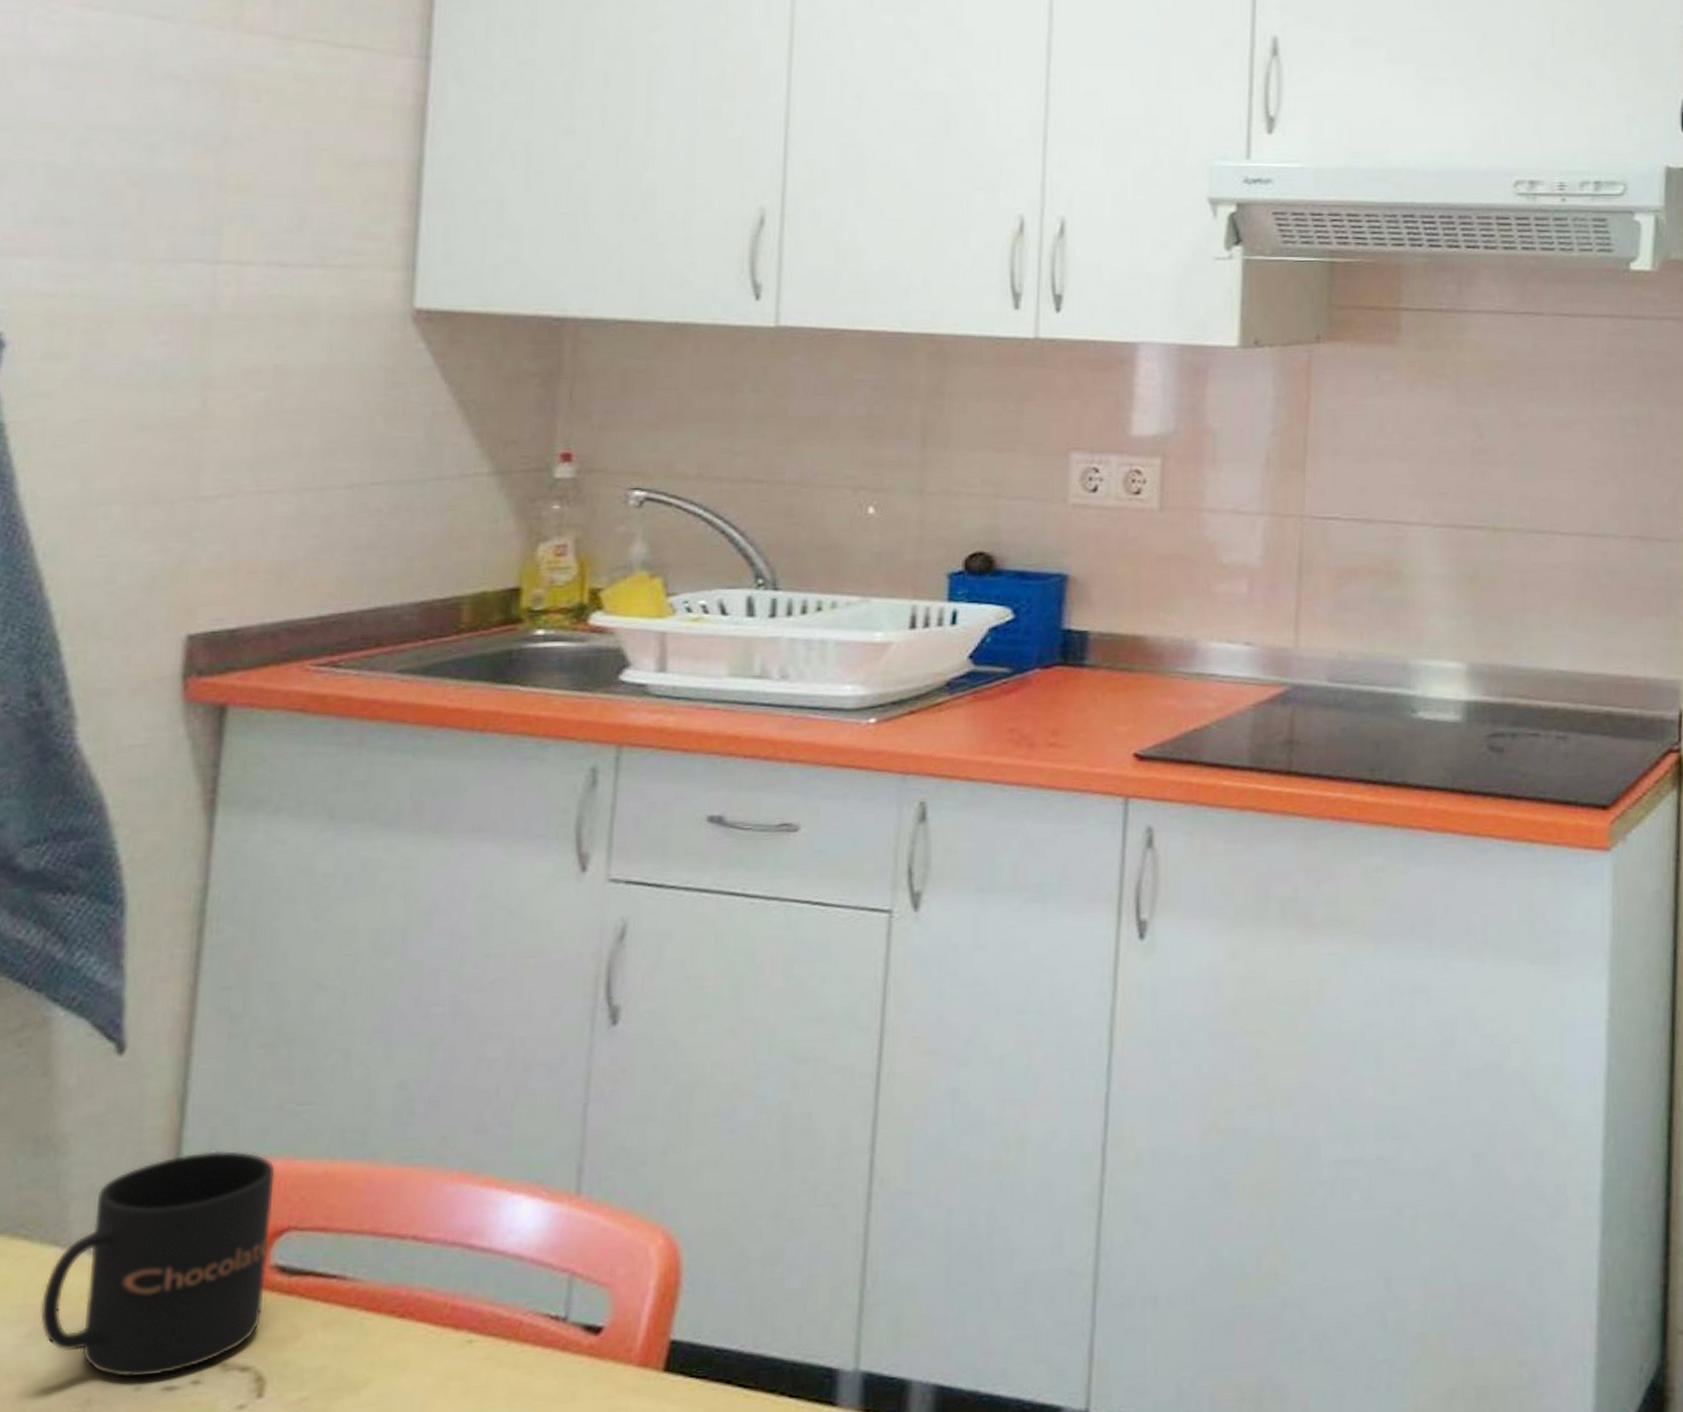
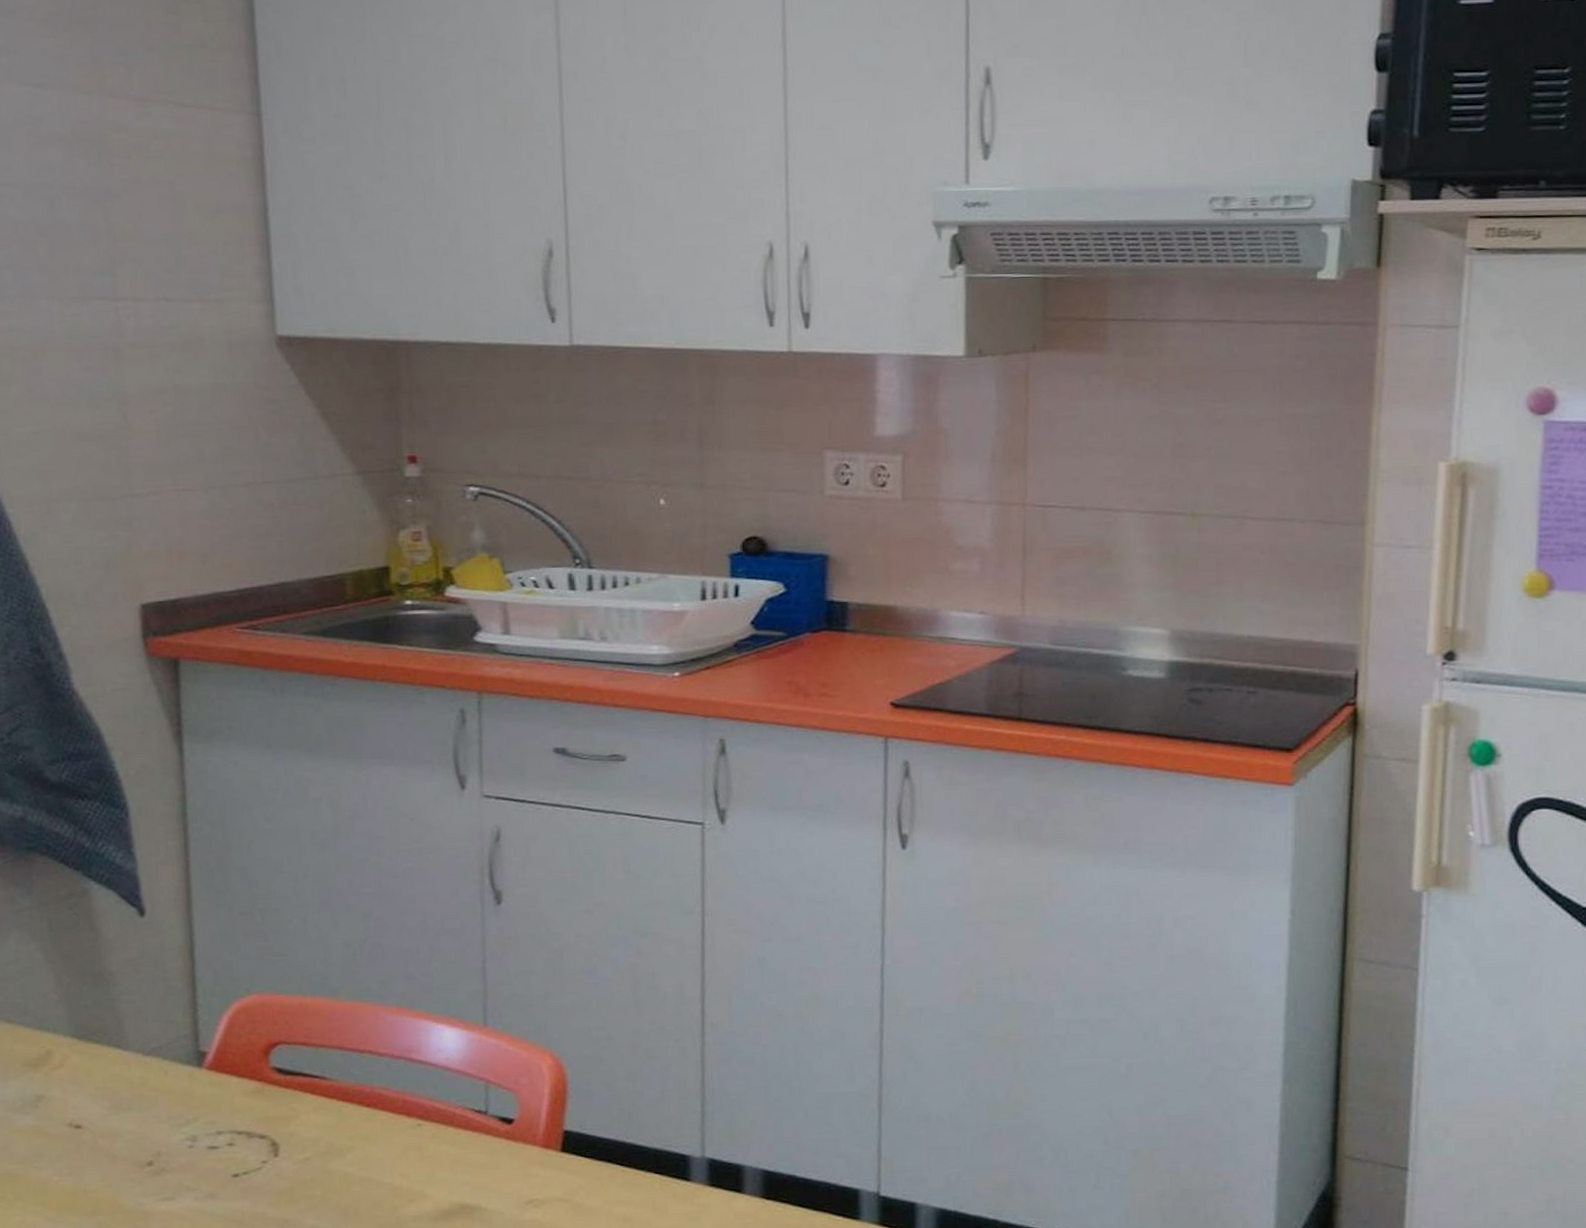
mug: present [40,1150,276,1378] -> none [115,986,270,1139]

